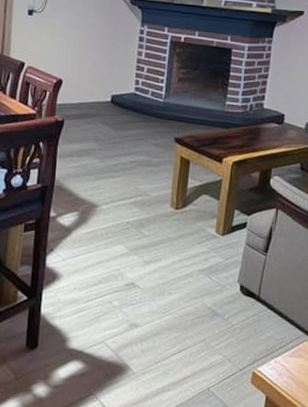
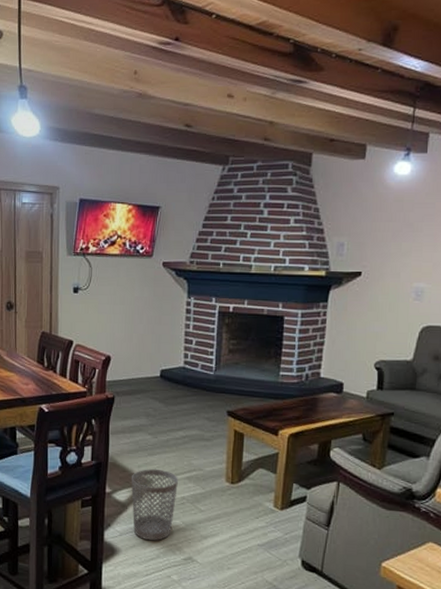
wastebasket: none [76,193,124,266] -> present [131,469,178,541]

